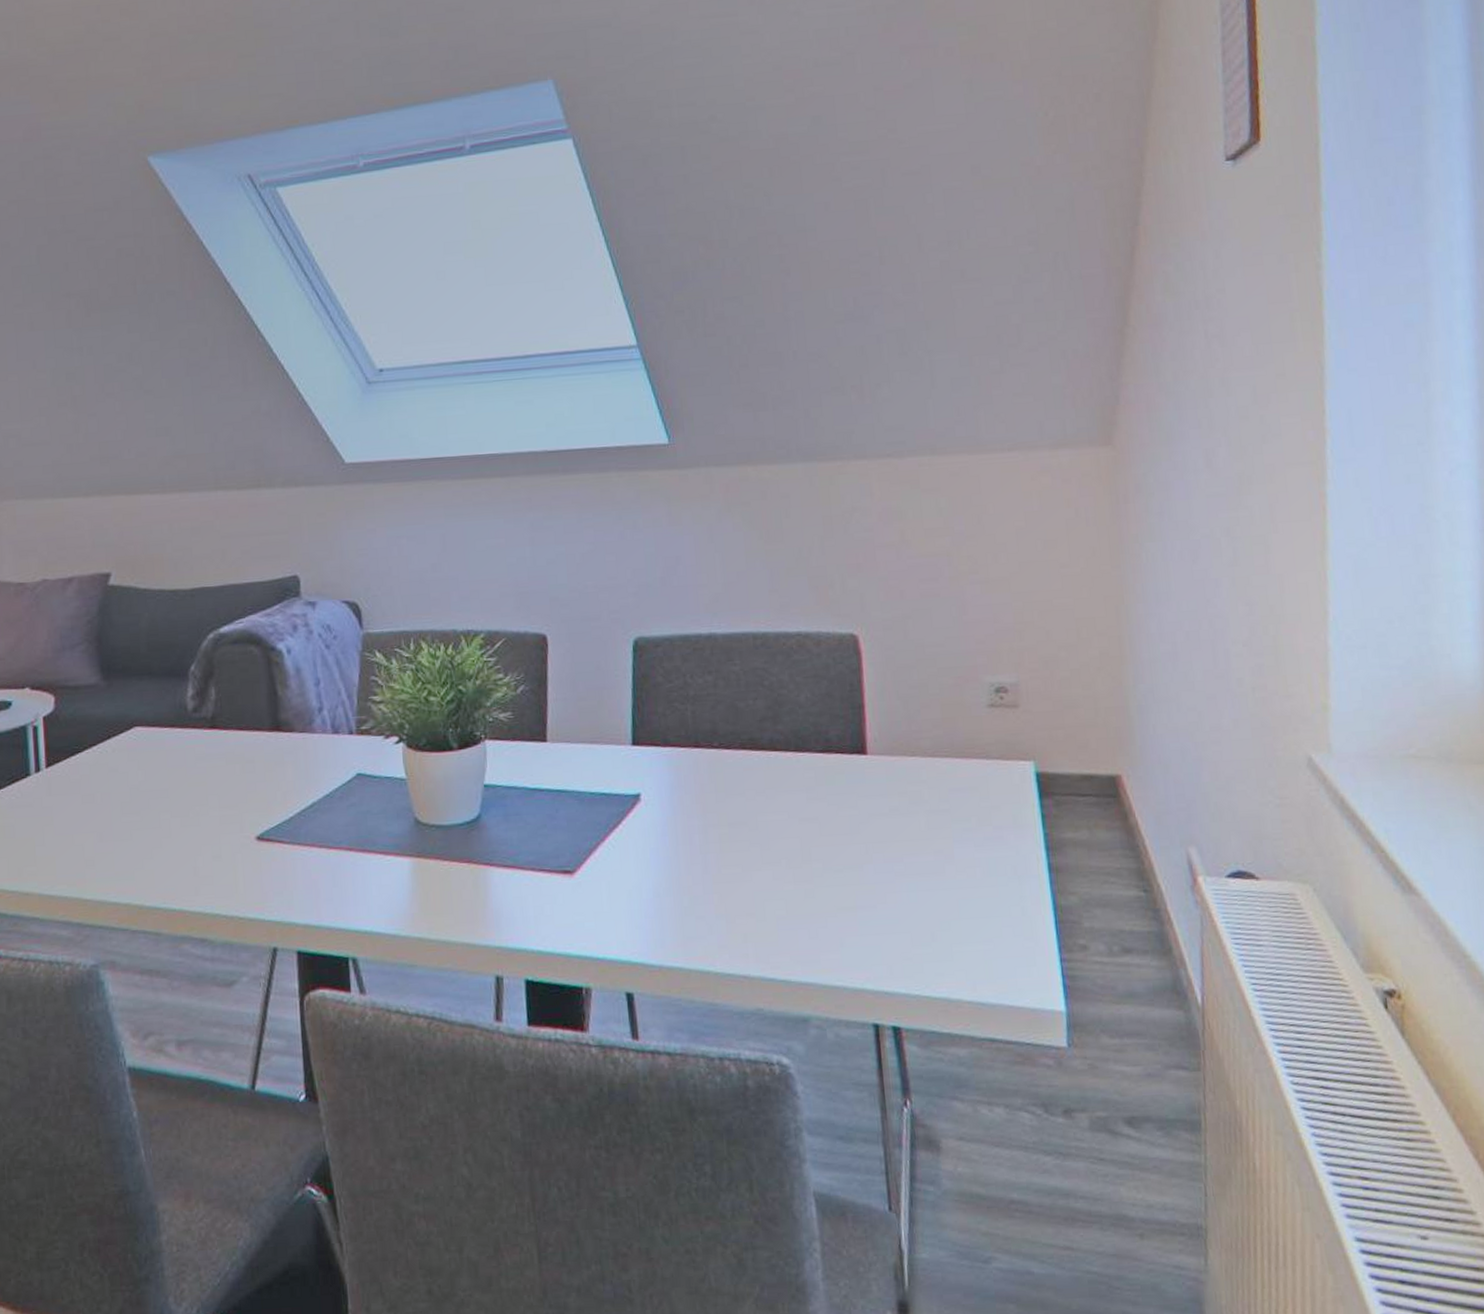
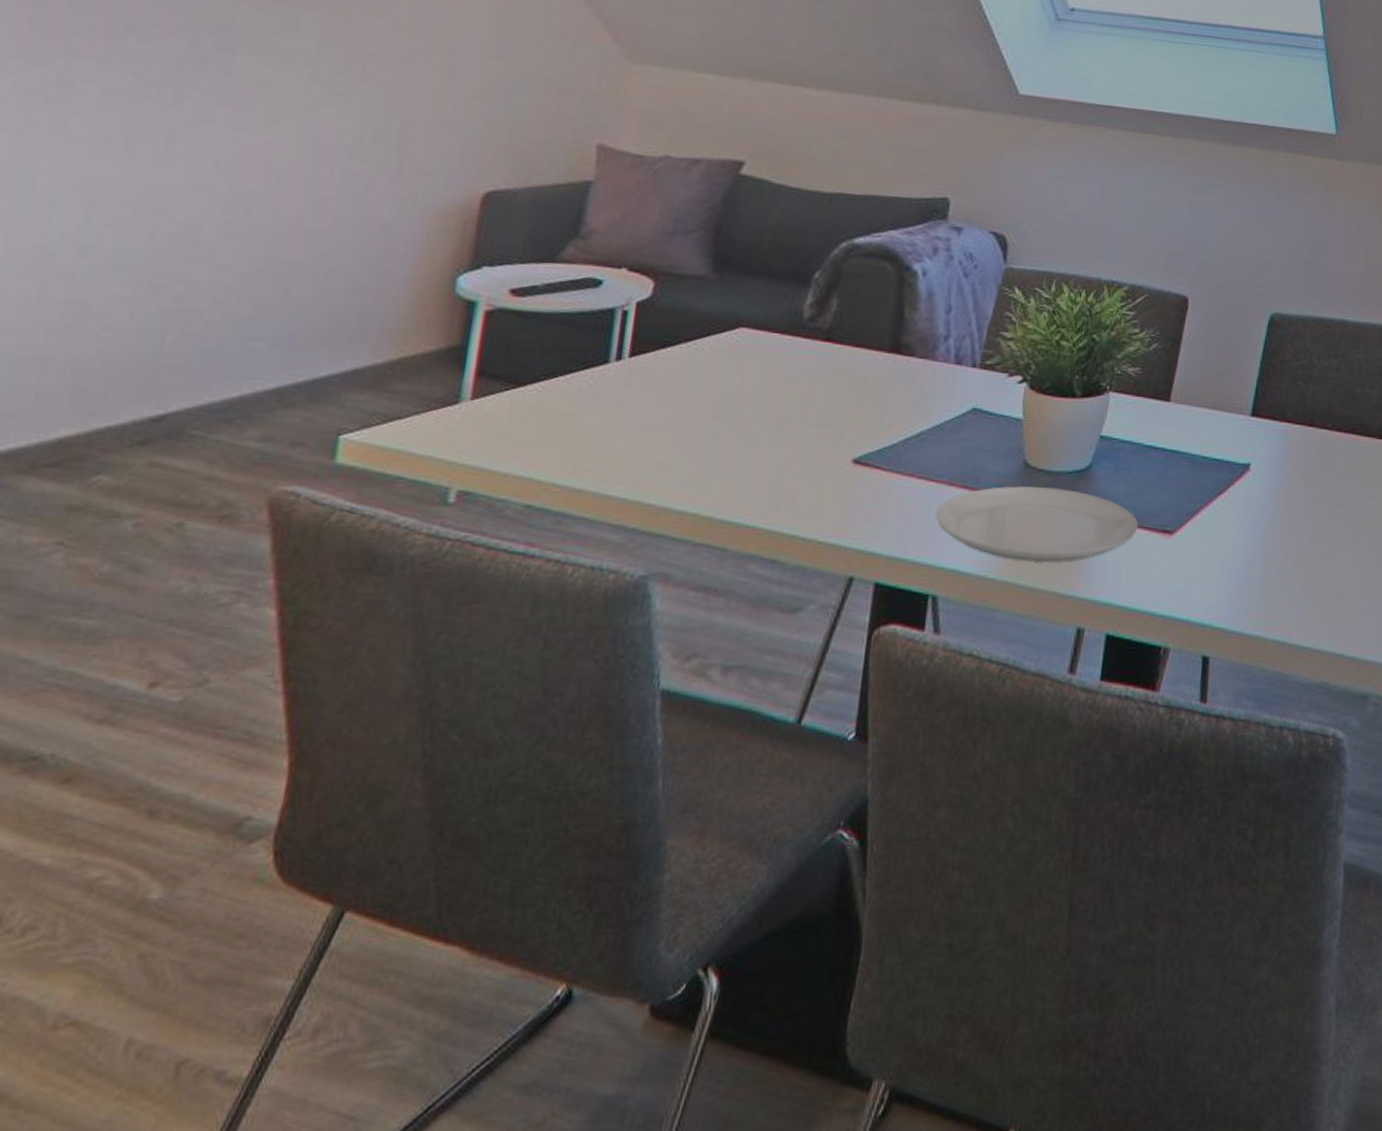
plate: none [341,841,538,916] -> present [936,486,1139,562]

